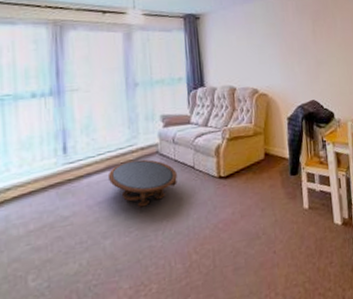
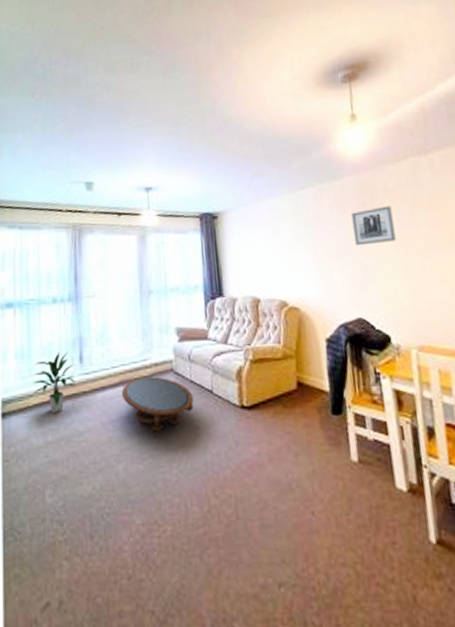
indoor plant: none [10,144,61,203] -> present [32,351,77,413]
wall art: none [309,13,340,45] -> present [351,205,396,246]

